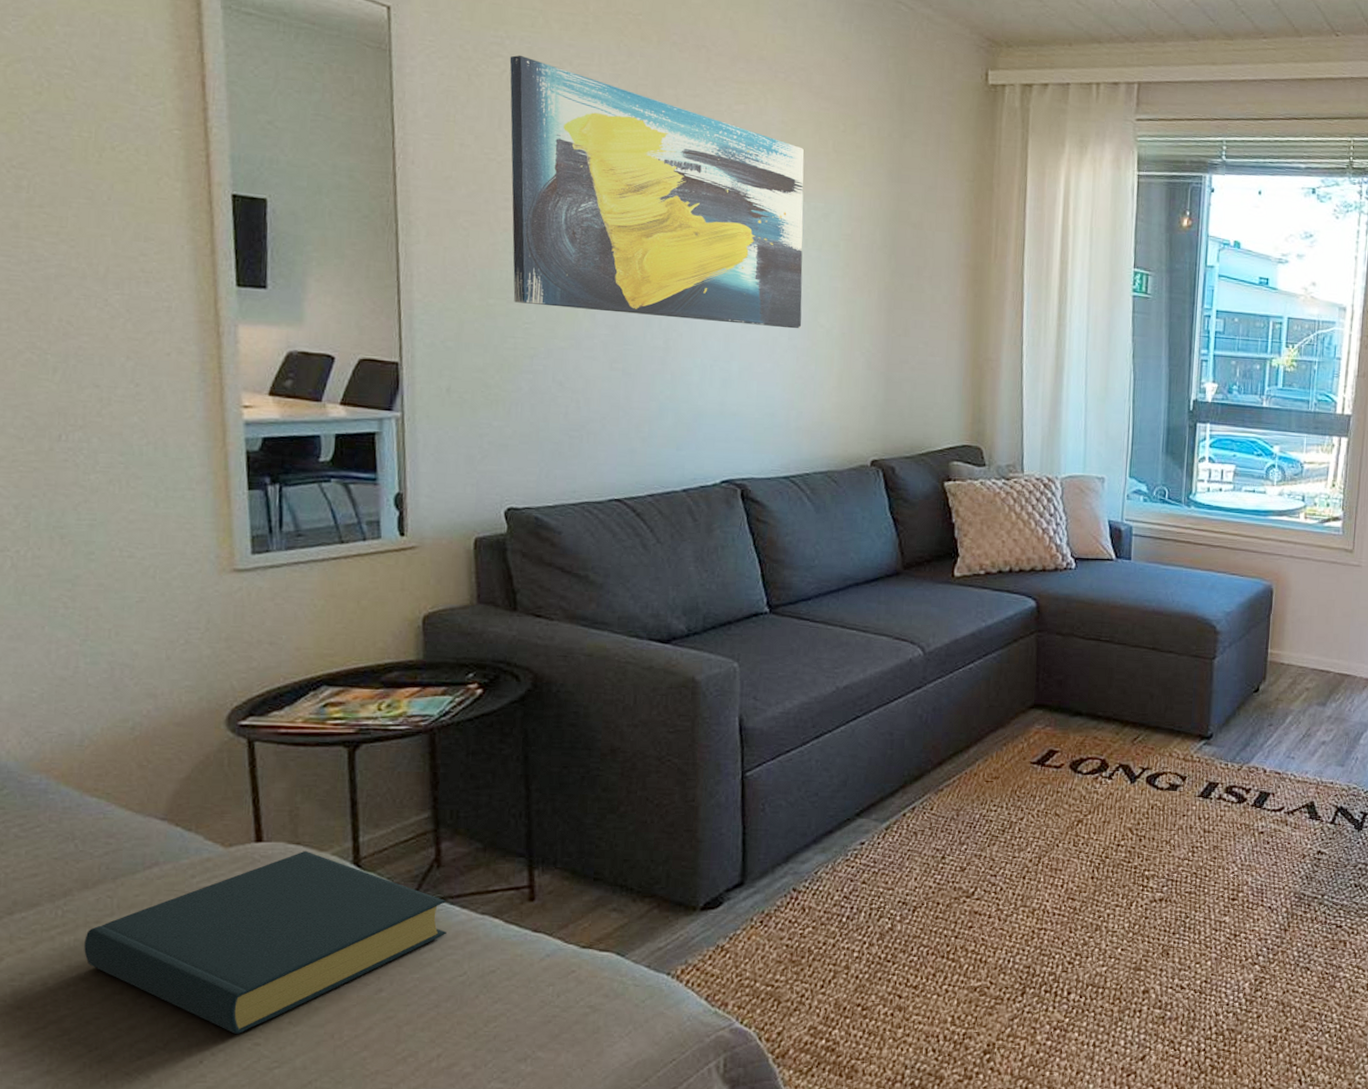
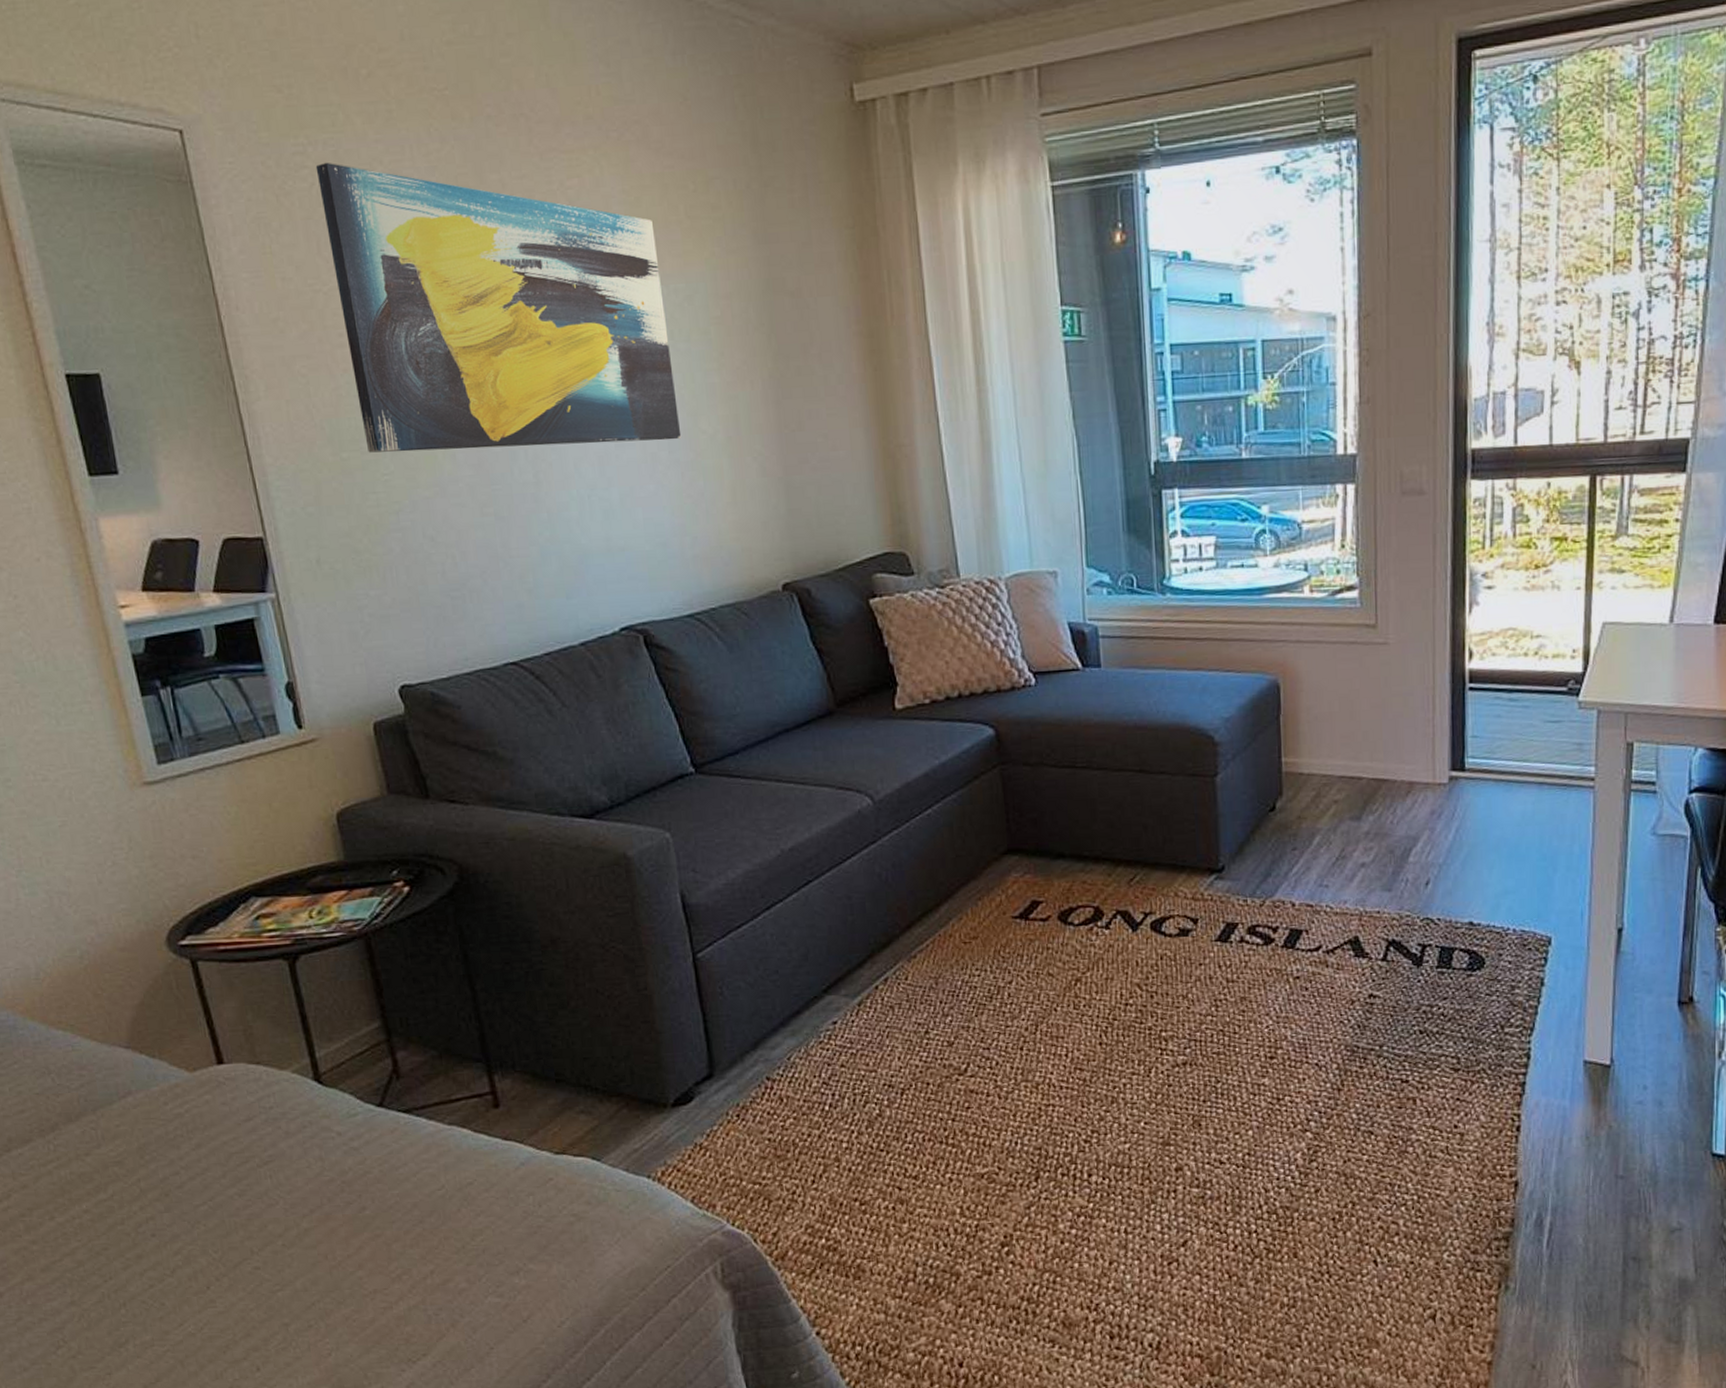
hardback book: present [84,850,447,1034] -> none [79,1070,418,1259]

